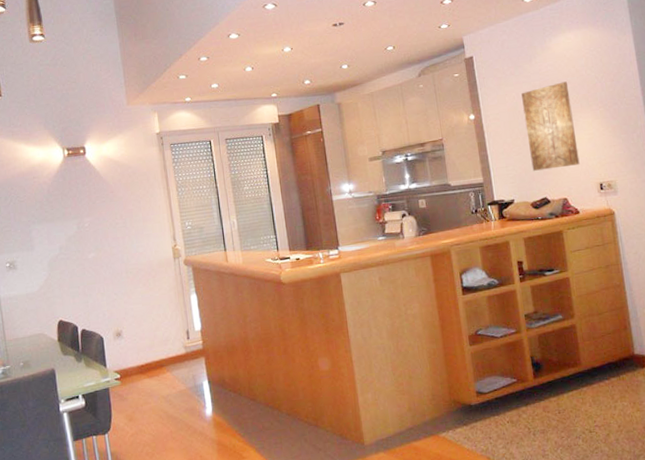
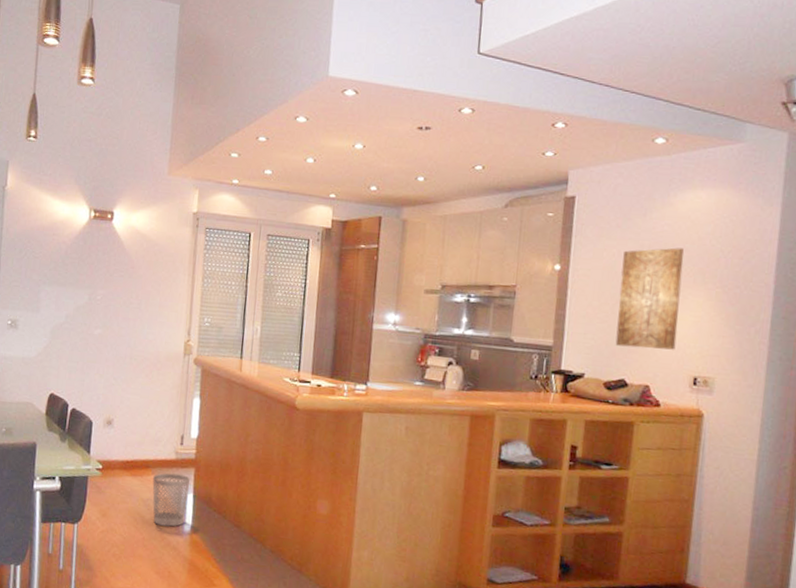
wastebasket: none [169,365,205,416] -> present [152,473,191,527]

